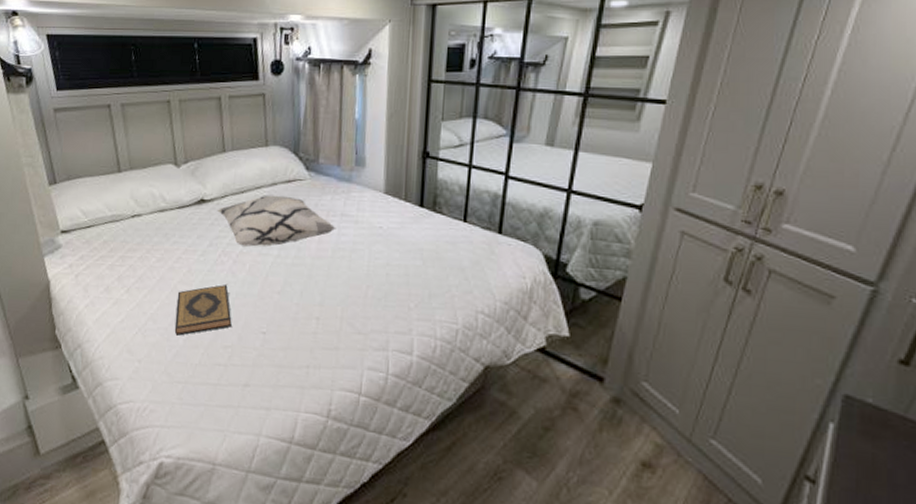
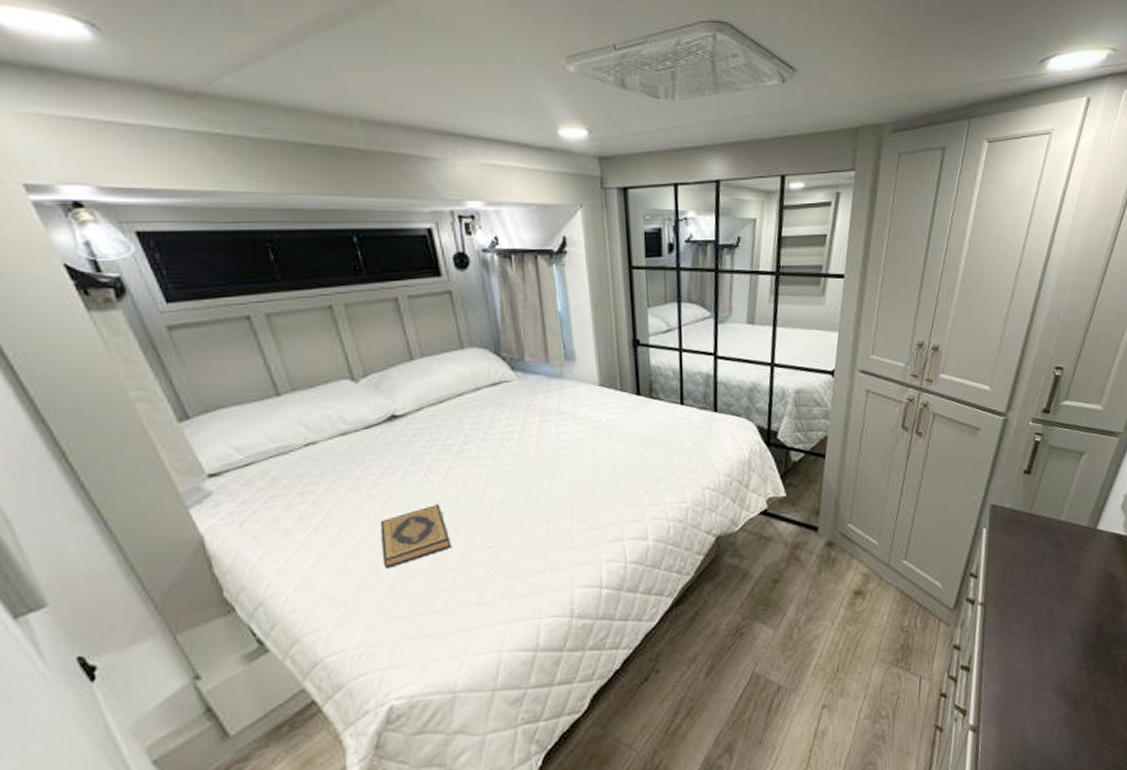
decorative pillow: present [216,195,336,247] -> none [413,400,554,460]

